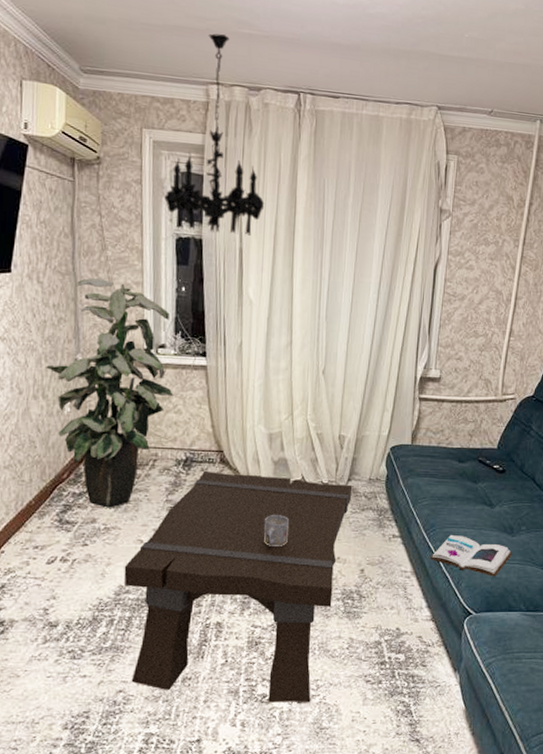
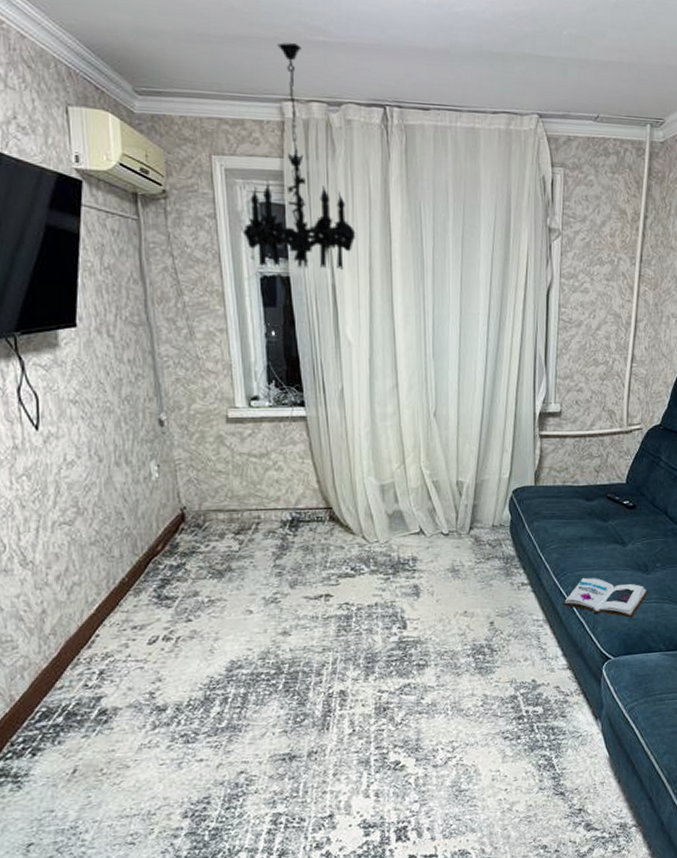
indoor plant: present [46,278,173,508] -> none [126,328,272,579]
coffee table: present [124,471,353,703] -> none [234,530,475,769]
mug: present [263,515,290,548] -> none [382,571,411,607]

